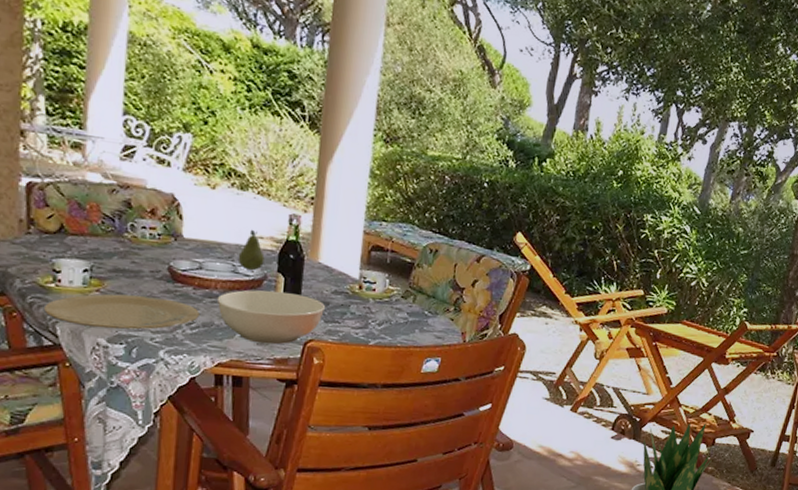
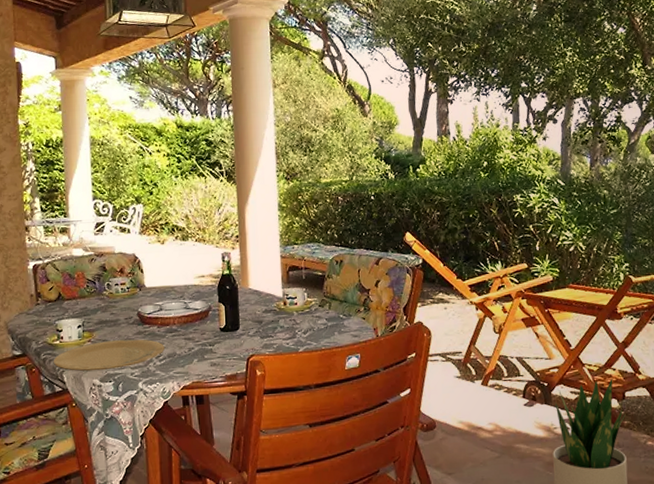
bowl: present [216,290,326,345] -> none [176,317,260,365]
fruit: present [237,229,265,271] -> none [187,270,208,305]

